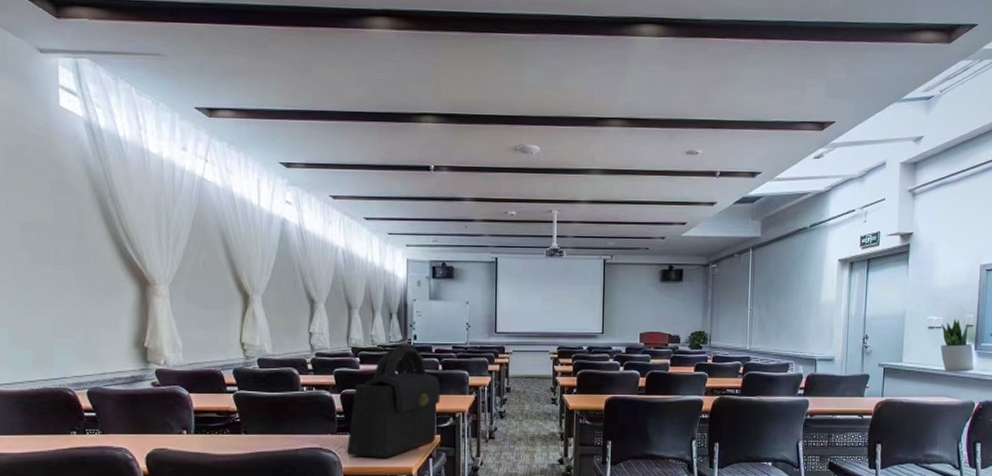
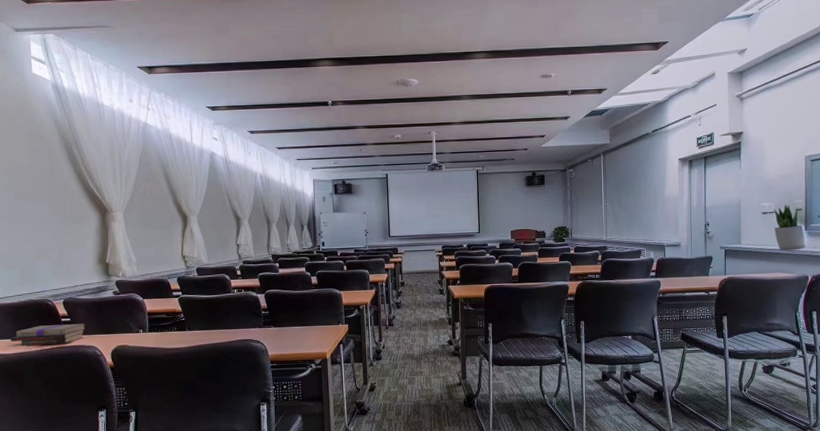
books: none [17,420,114,445] -> present [10,324,85,346]
handbag: present [346,344,441,459] -> none [271,250,347,346]

